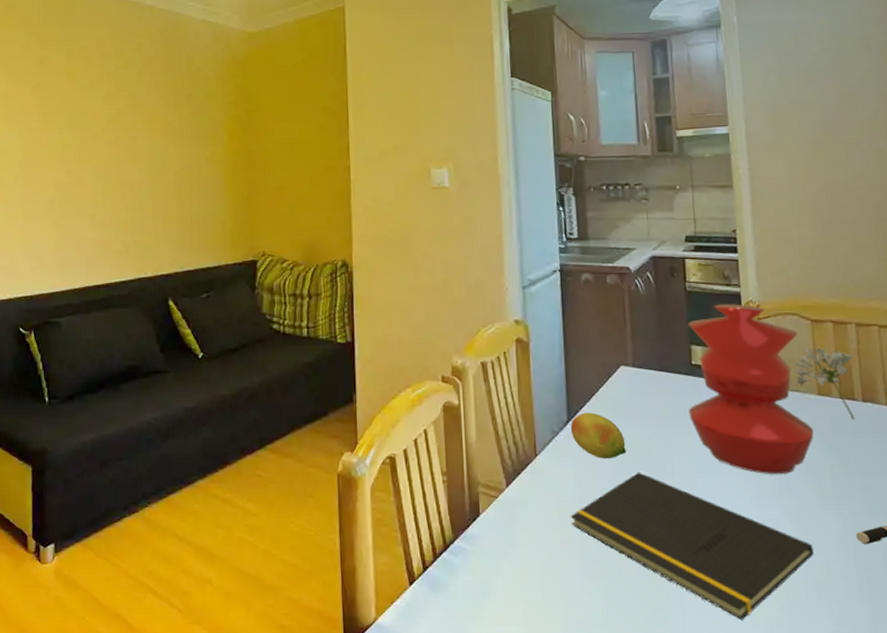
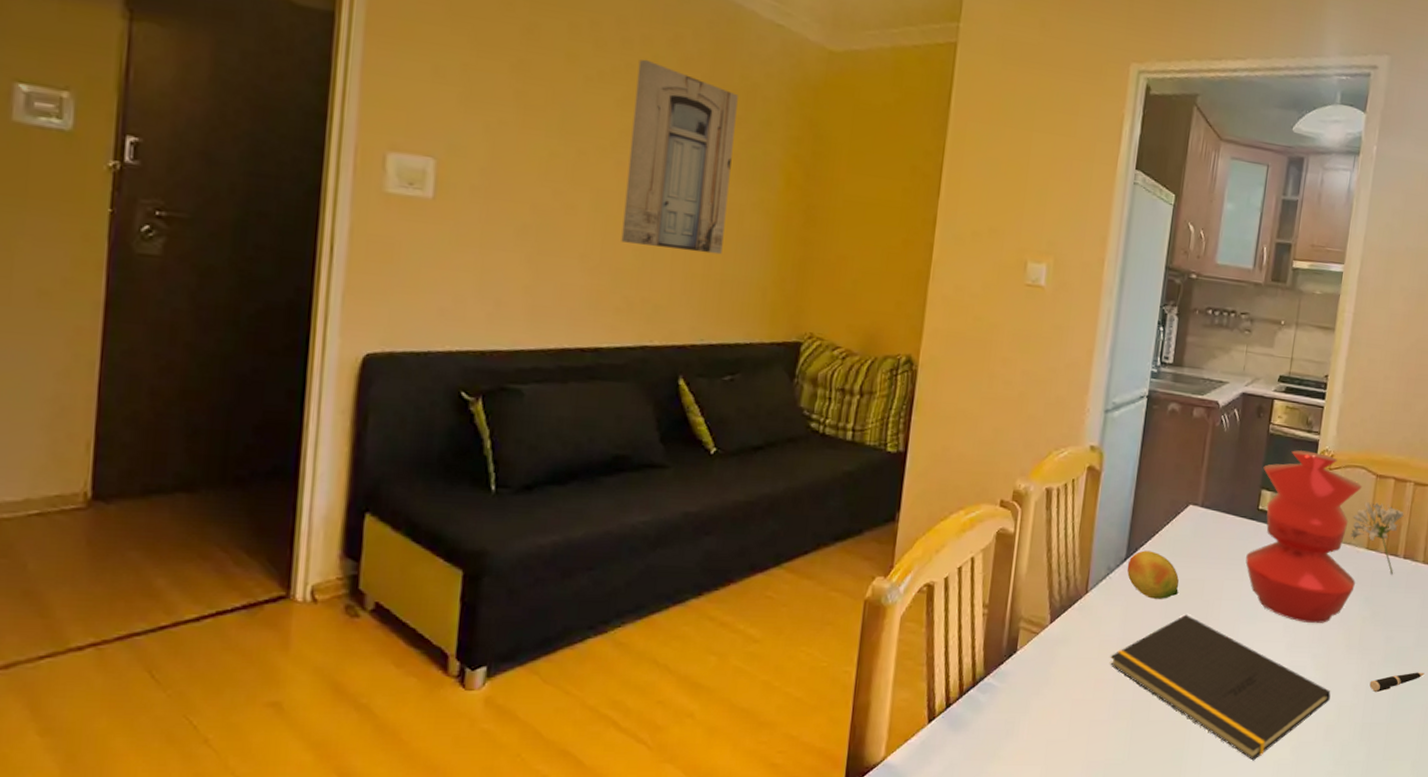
wall art: none [115,65,189,201] -> present [621,59,738,255]

